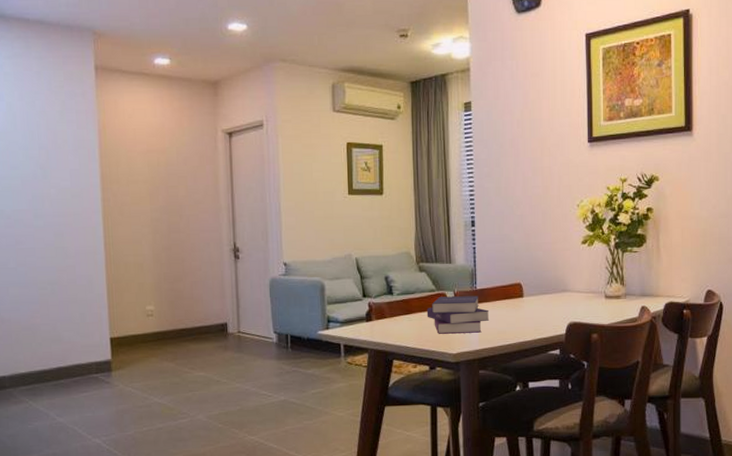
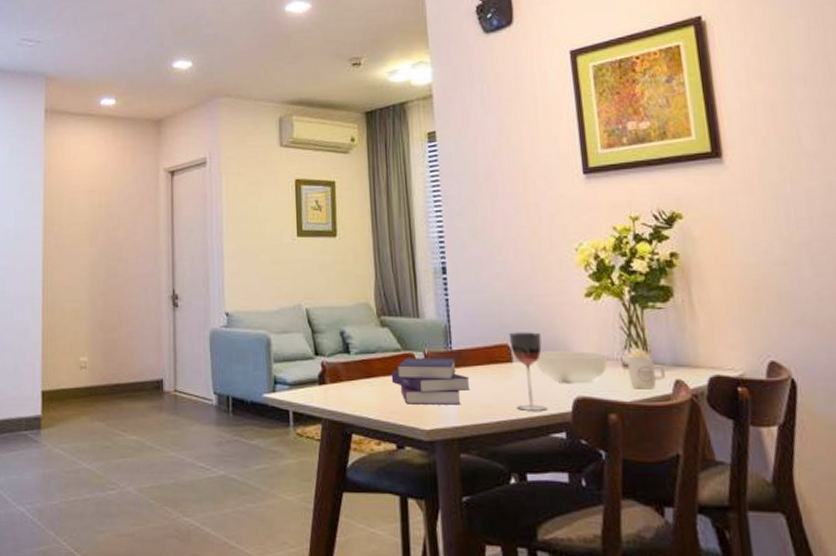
wineglass: none [522,273,547,335] -> present [509,332,547,411]
bowl: none [541,287,595,313] -> present [535,351,609,384]
mug: none [609,290,634,314] -> present [627,357,665,389]

